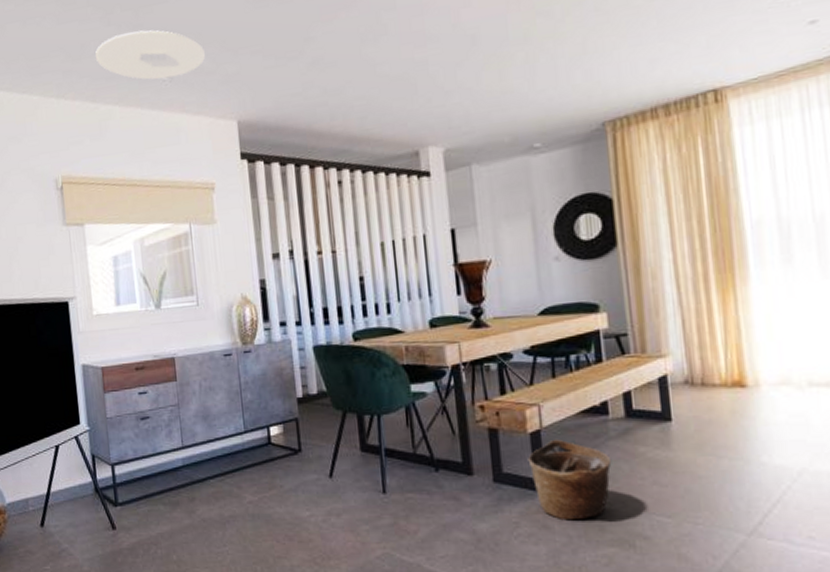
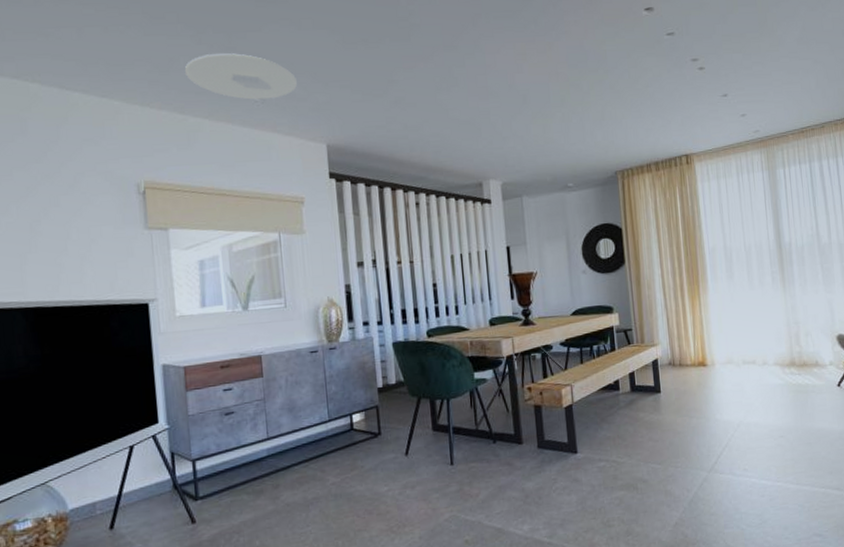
basket: present [527,440,612,521] -> none [563,411,622,474]

